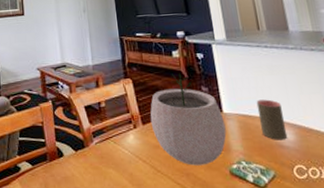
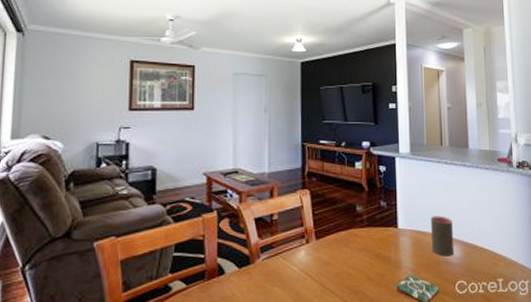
plant pot: present [150,73,227,166] -> none [324,186,399,283]

